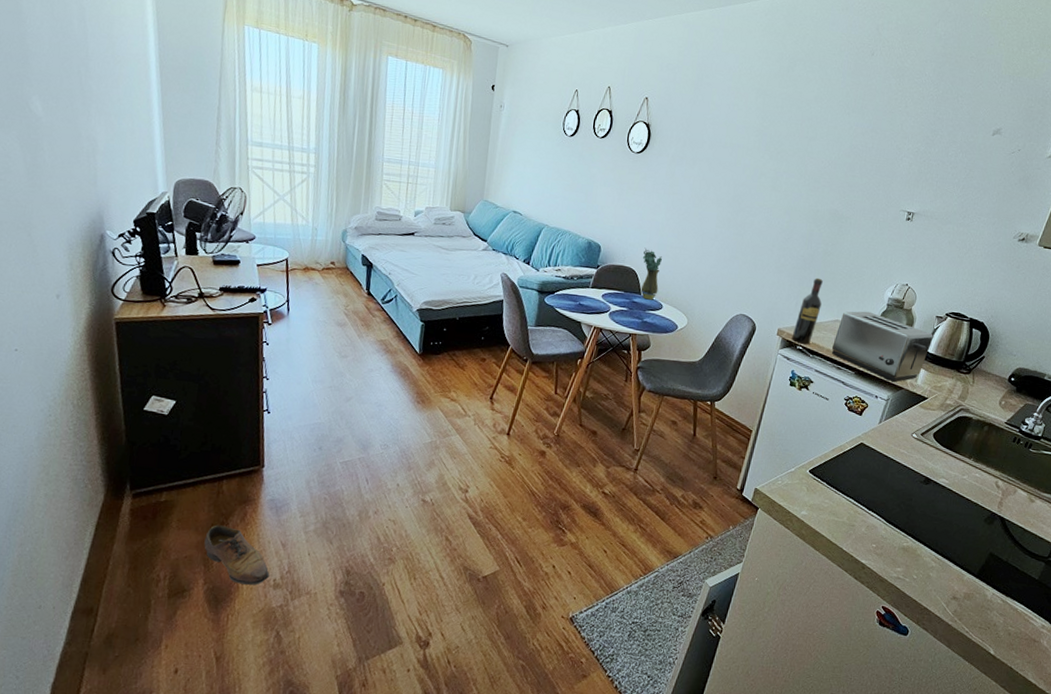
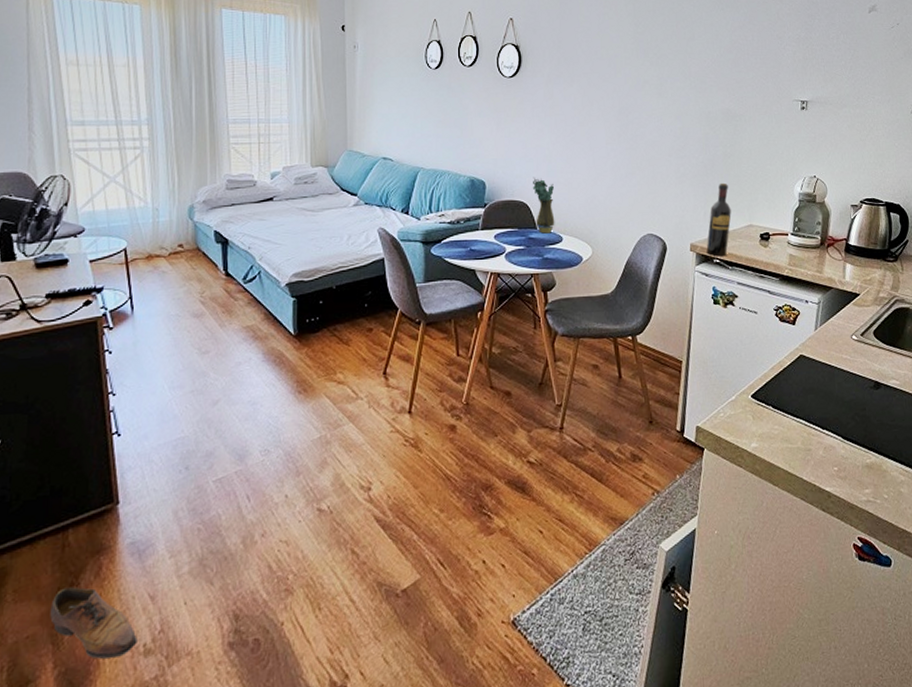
toaster: present [831,311,933,383] -> none [750,211,853,283]

